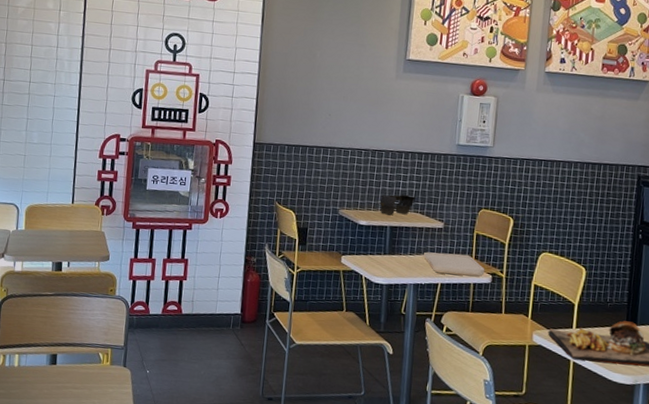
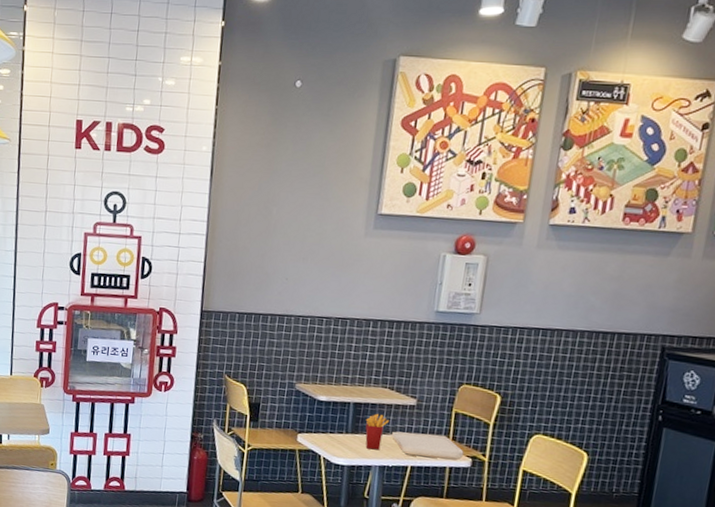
napkin holder: present [379,194,415,216] -> none [342,367,384,391]
french fries: none [400,235,421,270] -> present [365,413,389,450]

